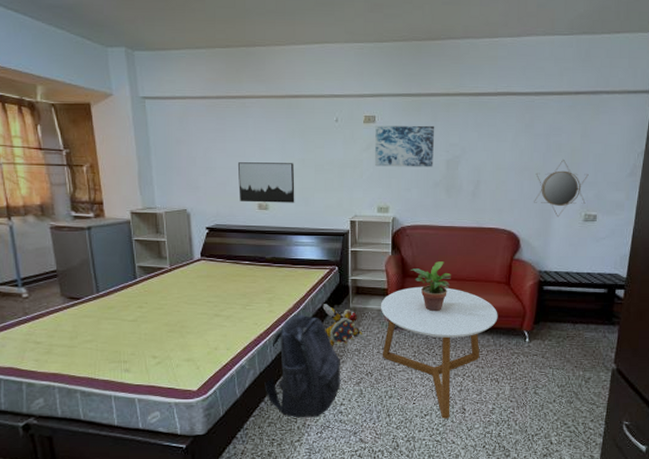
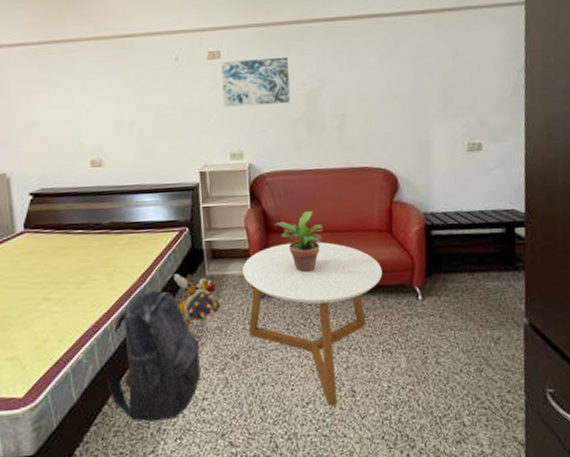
wall art: present [237,162,295,203] -> none [64,110,134,160]
home mirror: present [534,159,589,218] -> none [407,83,467,149]

